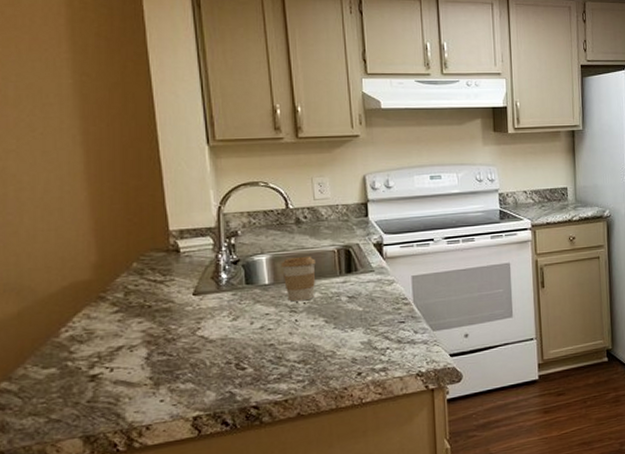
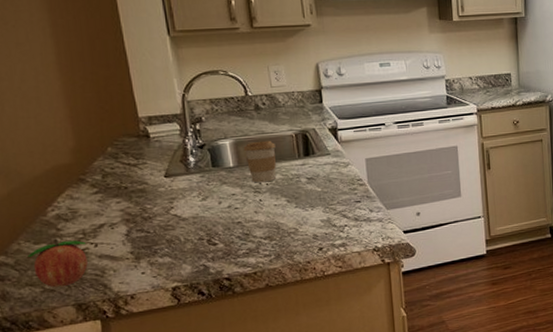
fruit: none [34,362,100,418] -> present [27,238,88,288]

